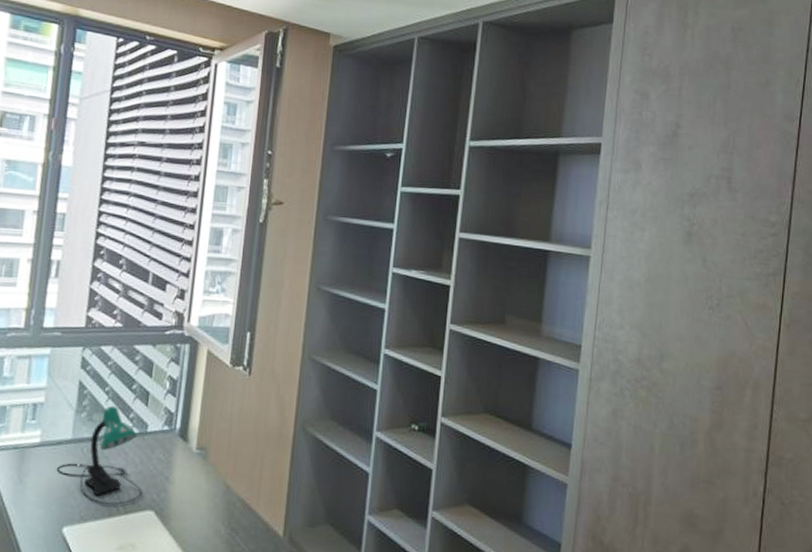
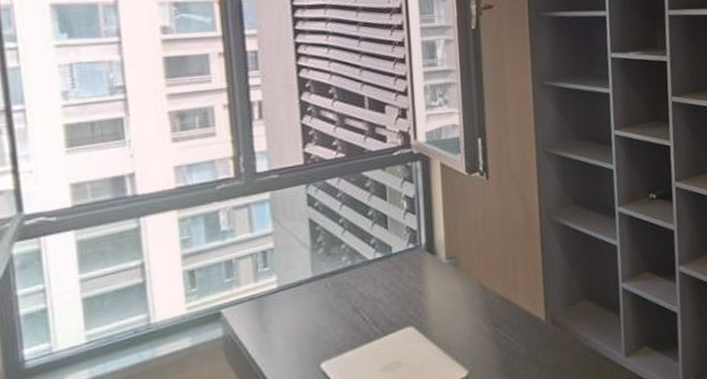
desk lamp: present [56,405,143,505] -> none [301,235,399,332]

